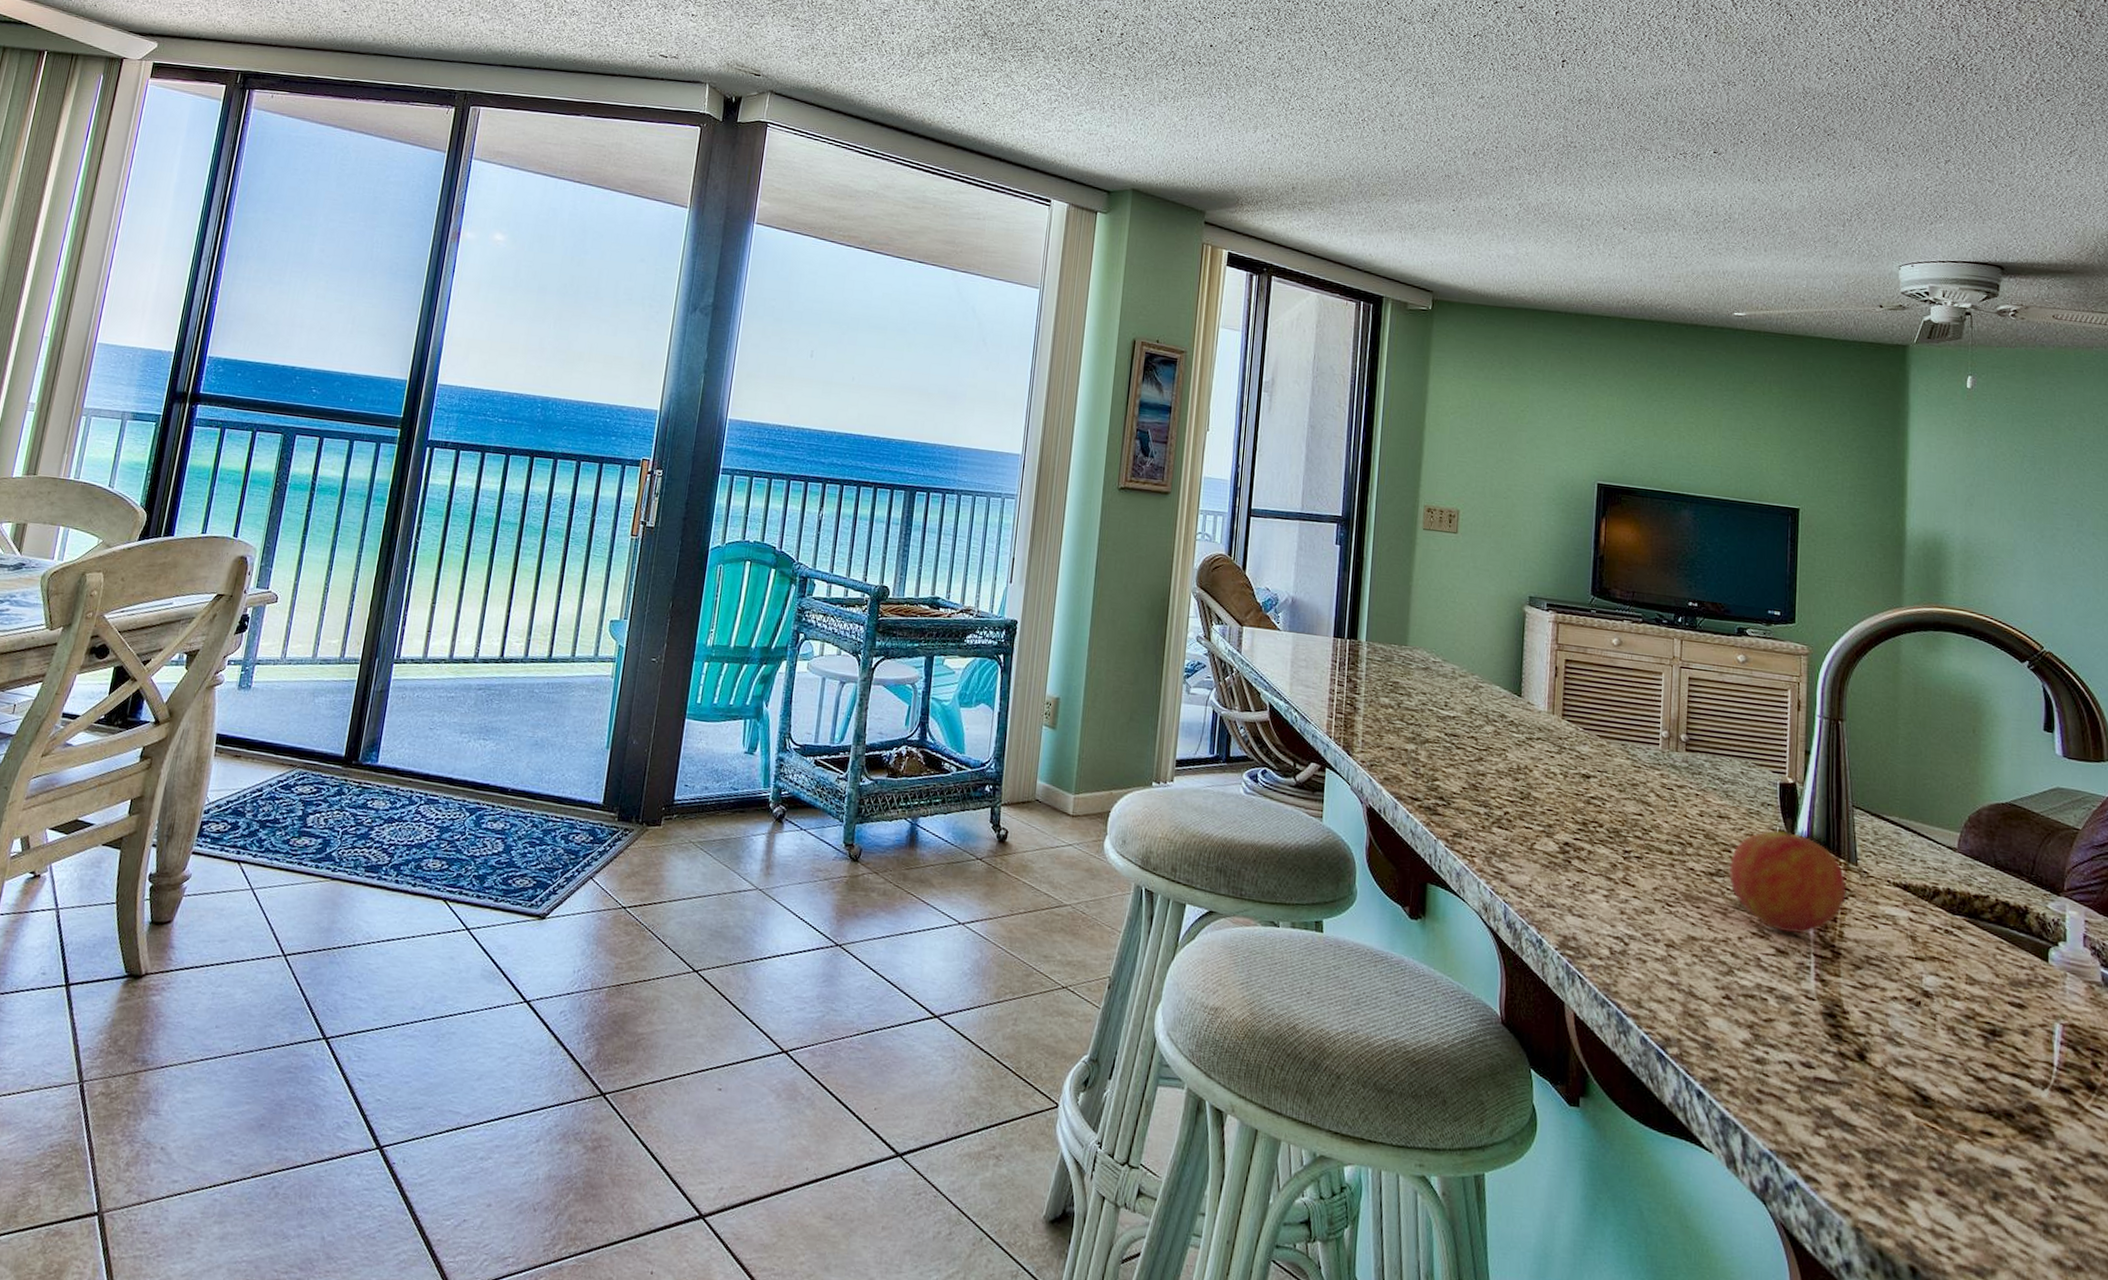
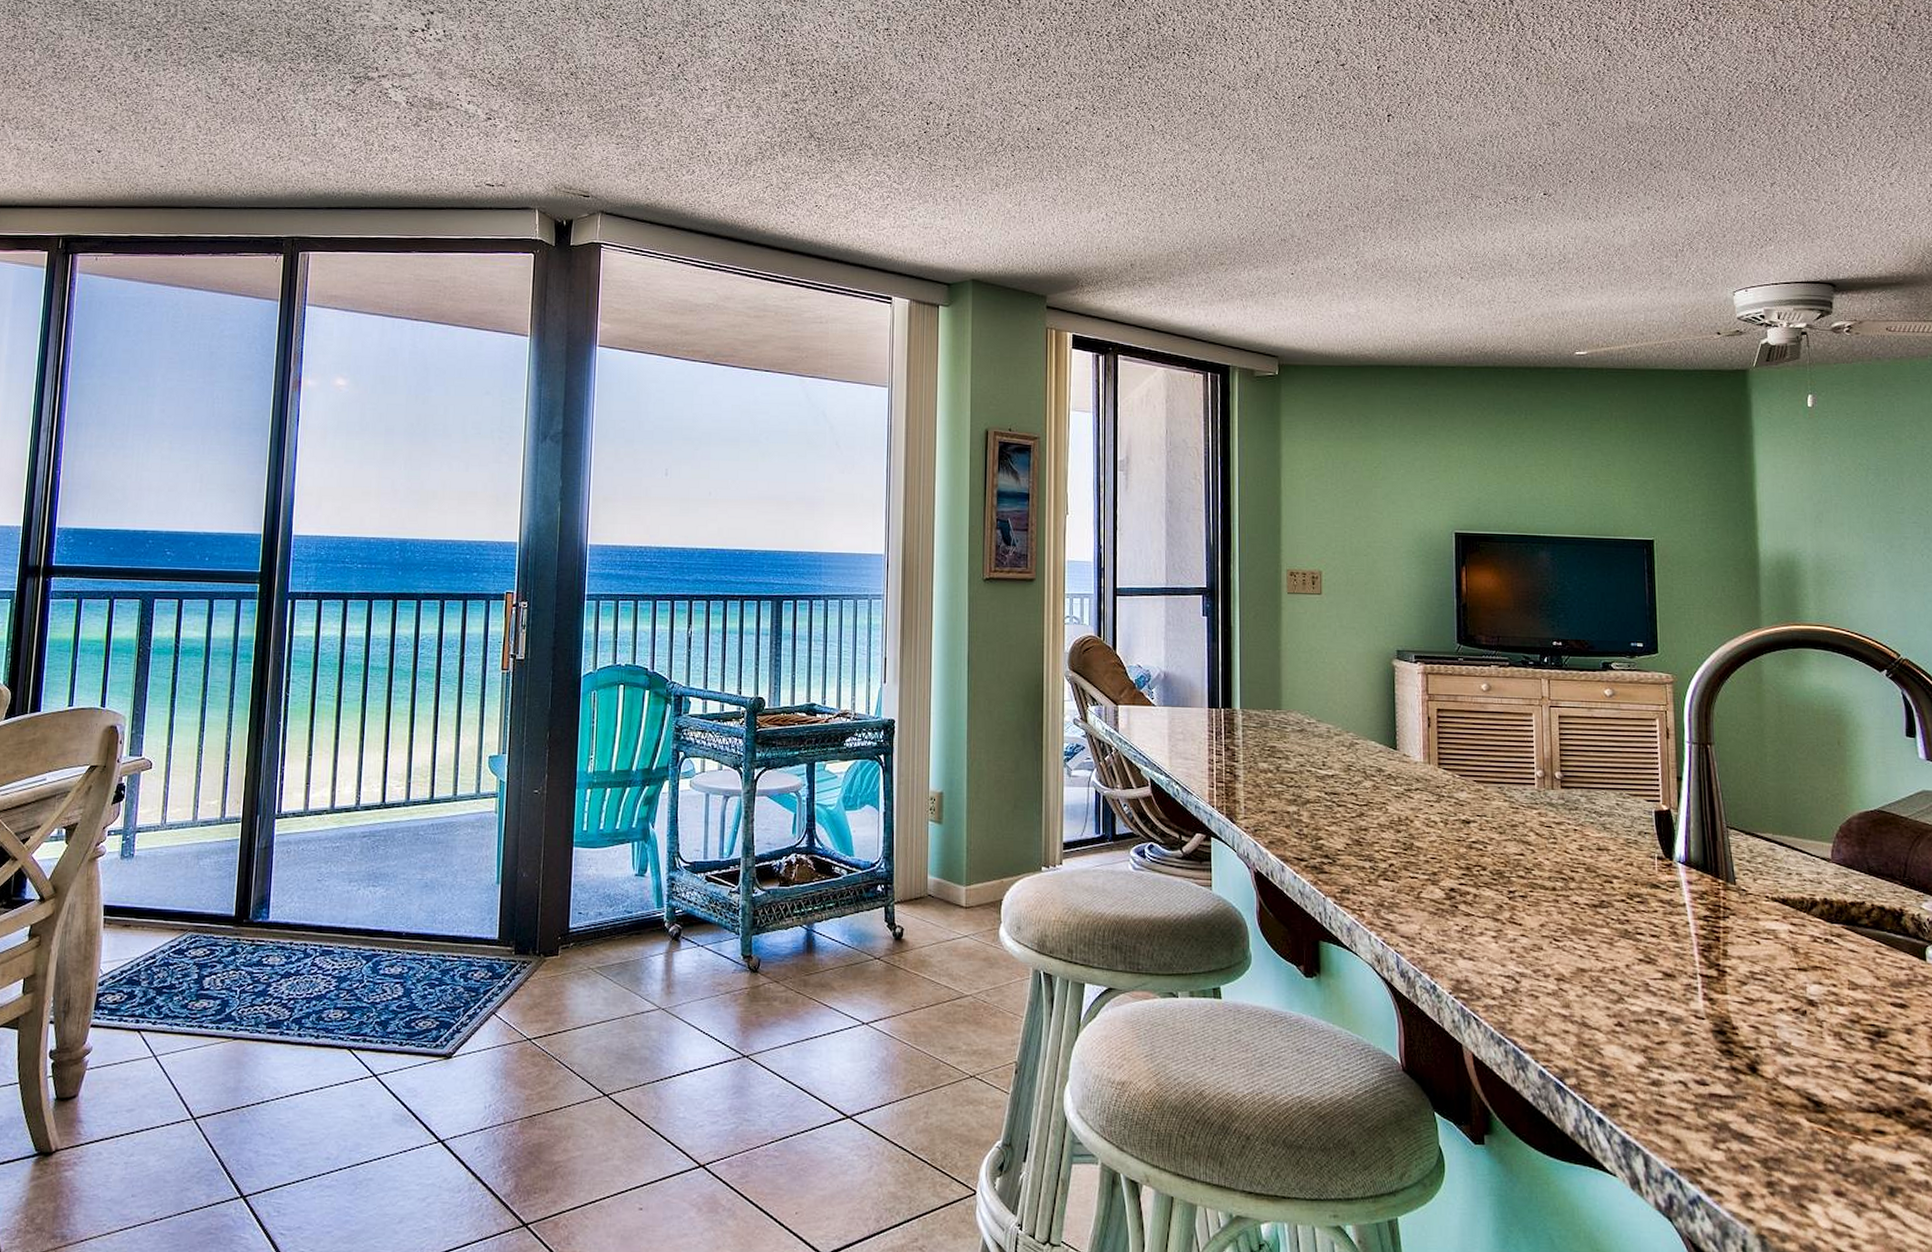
fruit: present [1728,818,1846,934] -> none [1611,844,1727,956]

